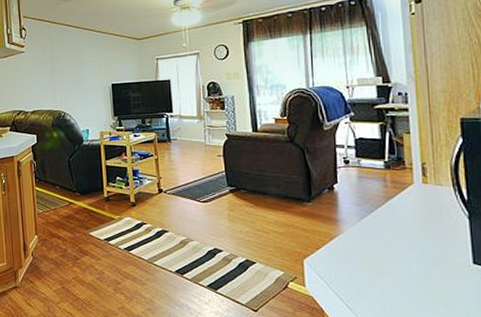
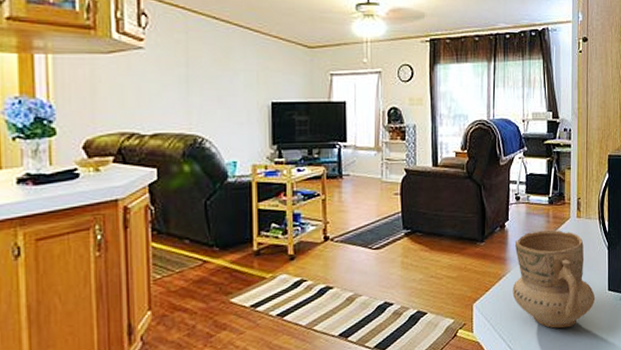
mug: none [346,194,456,297] -> present [512,229,596,329]

